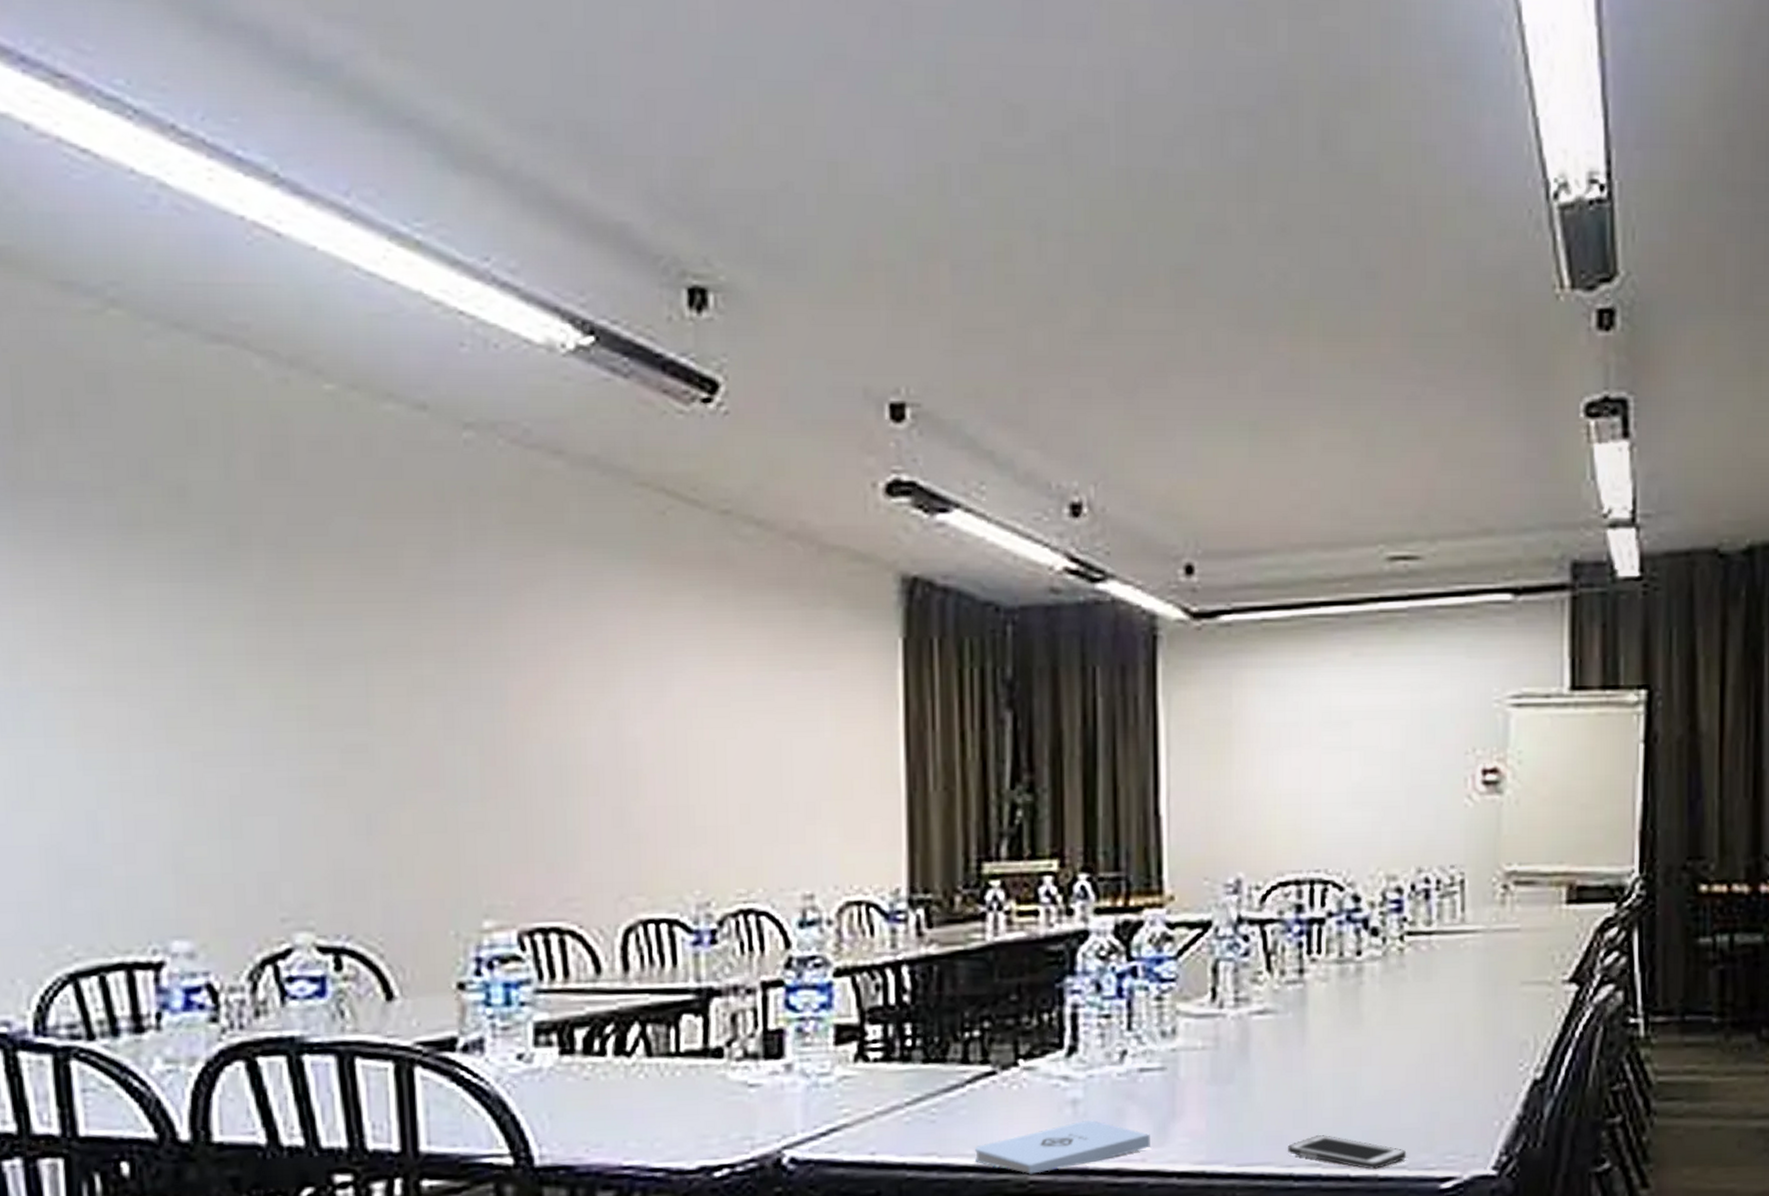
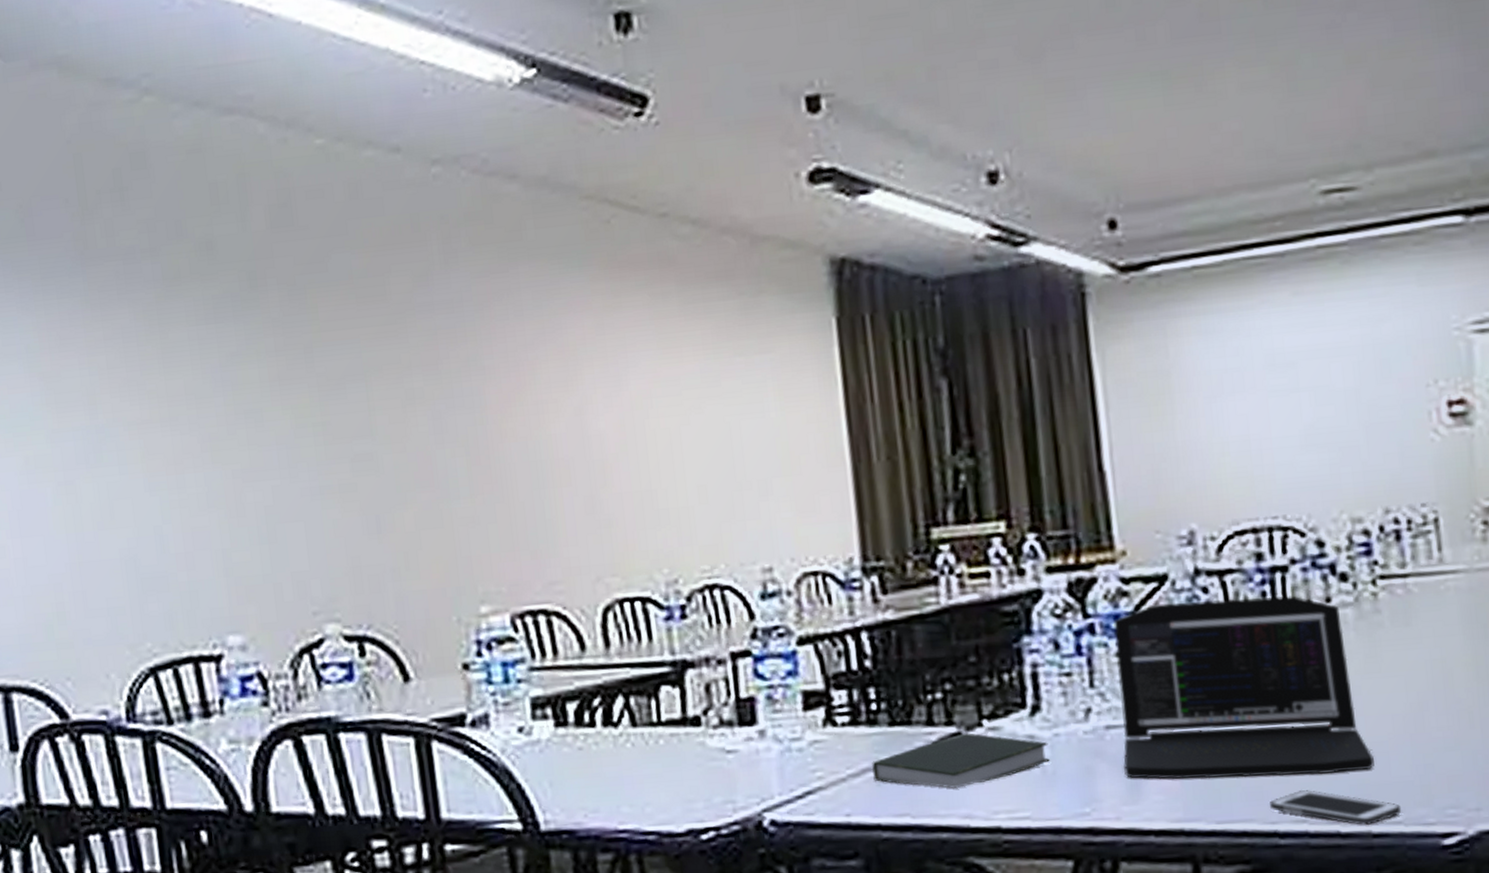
book: none [901,1072,1082,1129] -> present [871,733,1050,789]
notepad: present [974,1119,1150,1174] -> none [946,778,1124,834]
laptop: none [1153,947,1386,1123] -> present [1113,595,1374,780]

